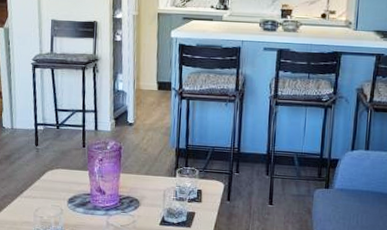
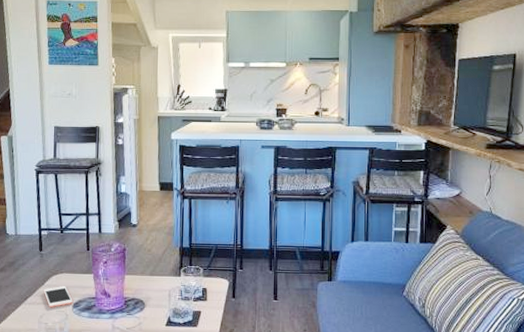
cell phone: none [39,180,68,203] -> present [43,285,73,308]

